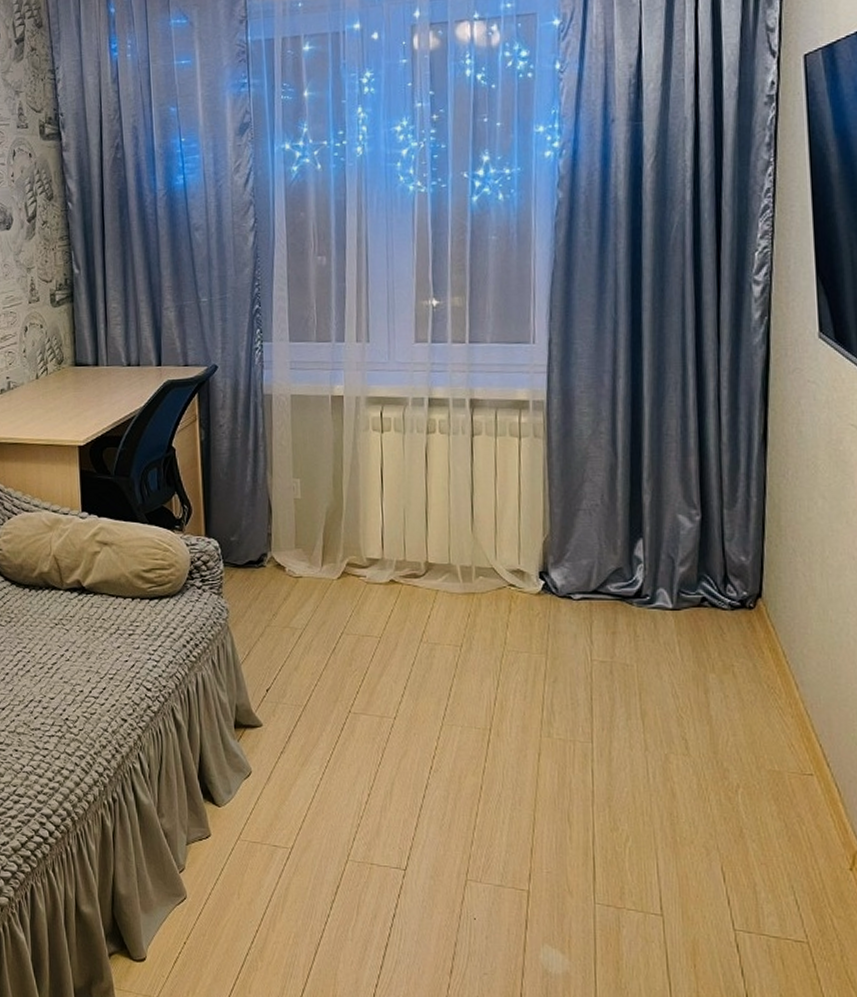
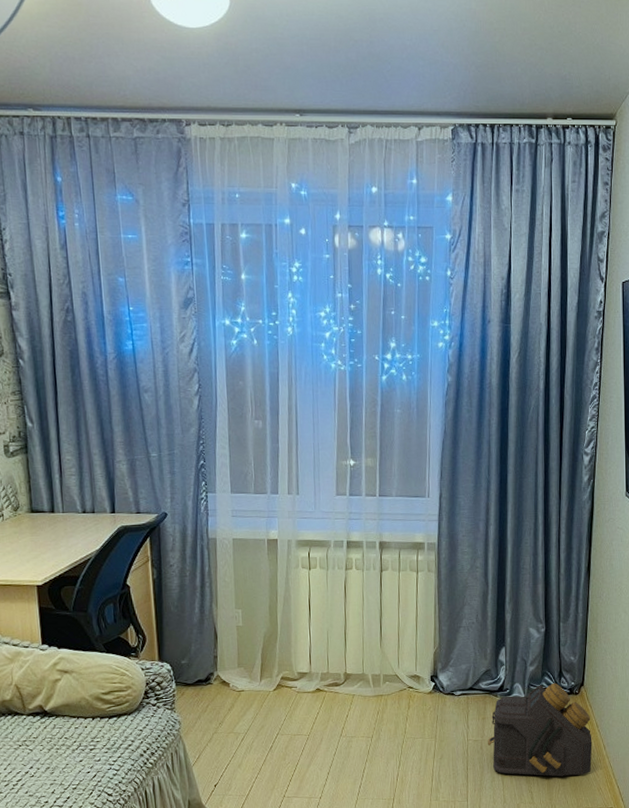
backpack: none [619,591,778,723] -> present [487,683,592,777]

